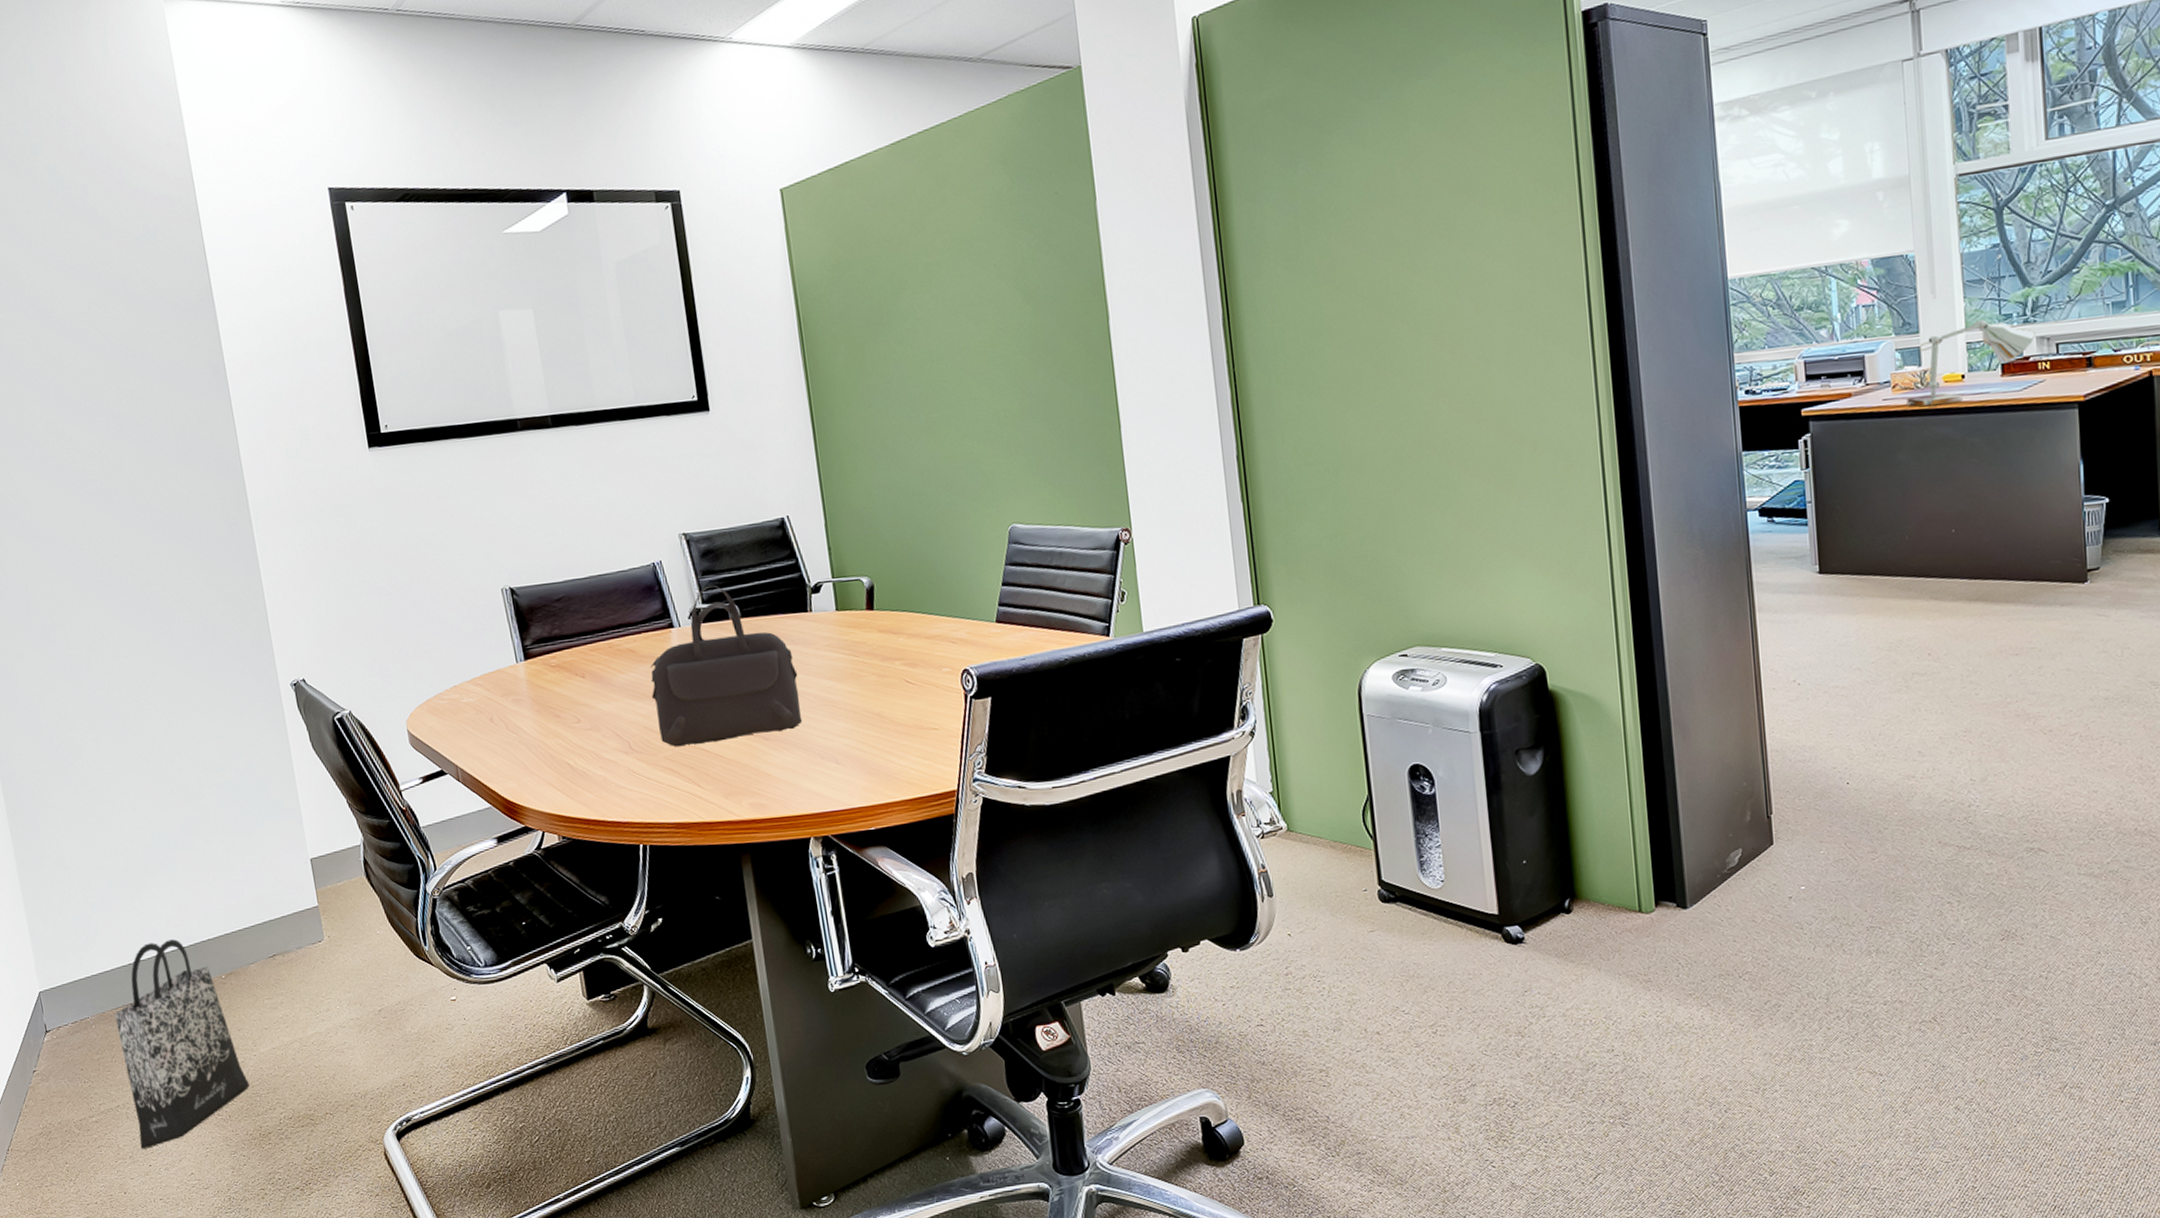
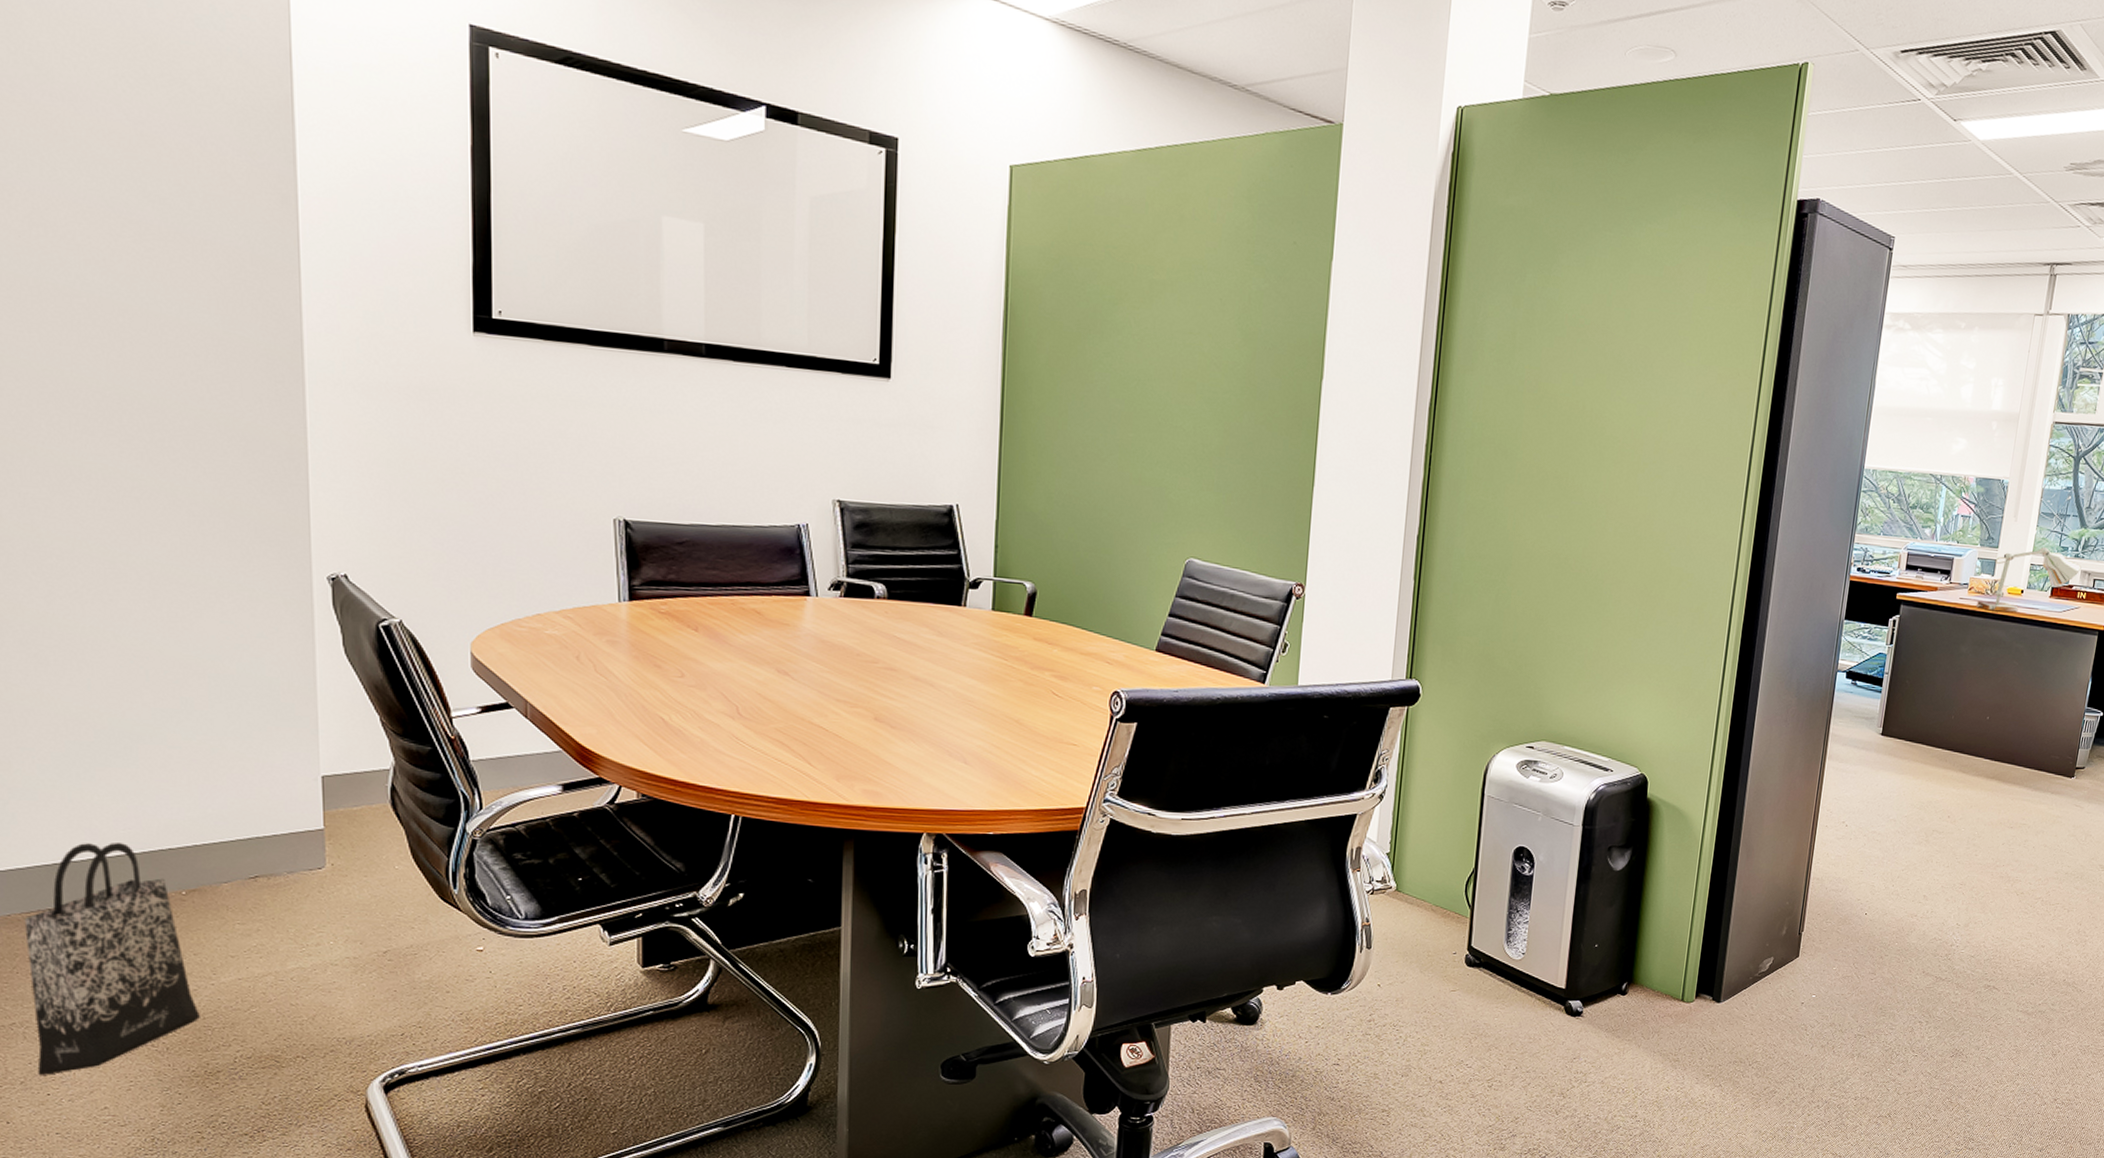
handbag: present [650,585,803,747] -> none [773,559,939,722]

